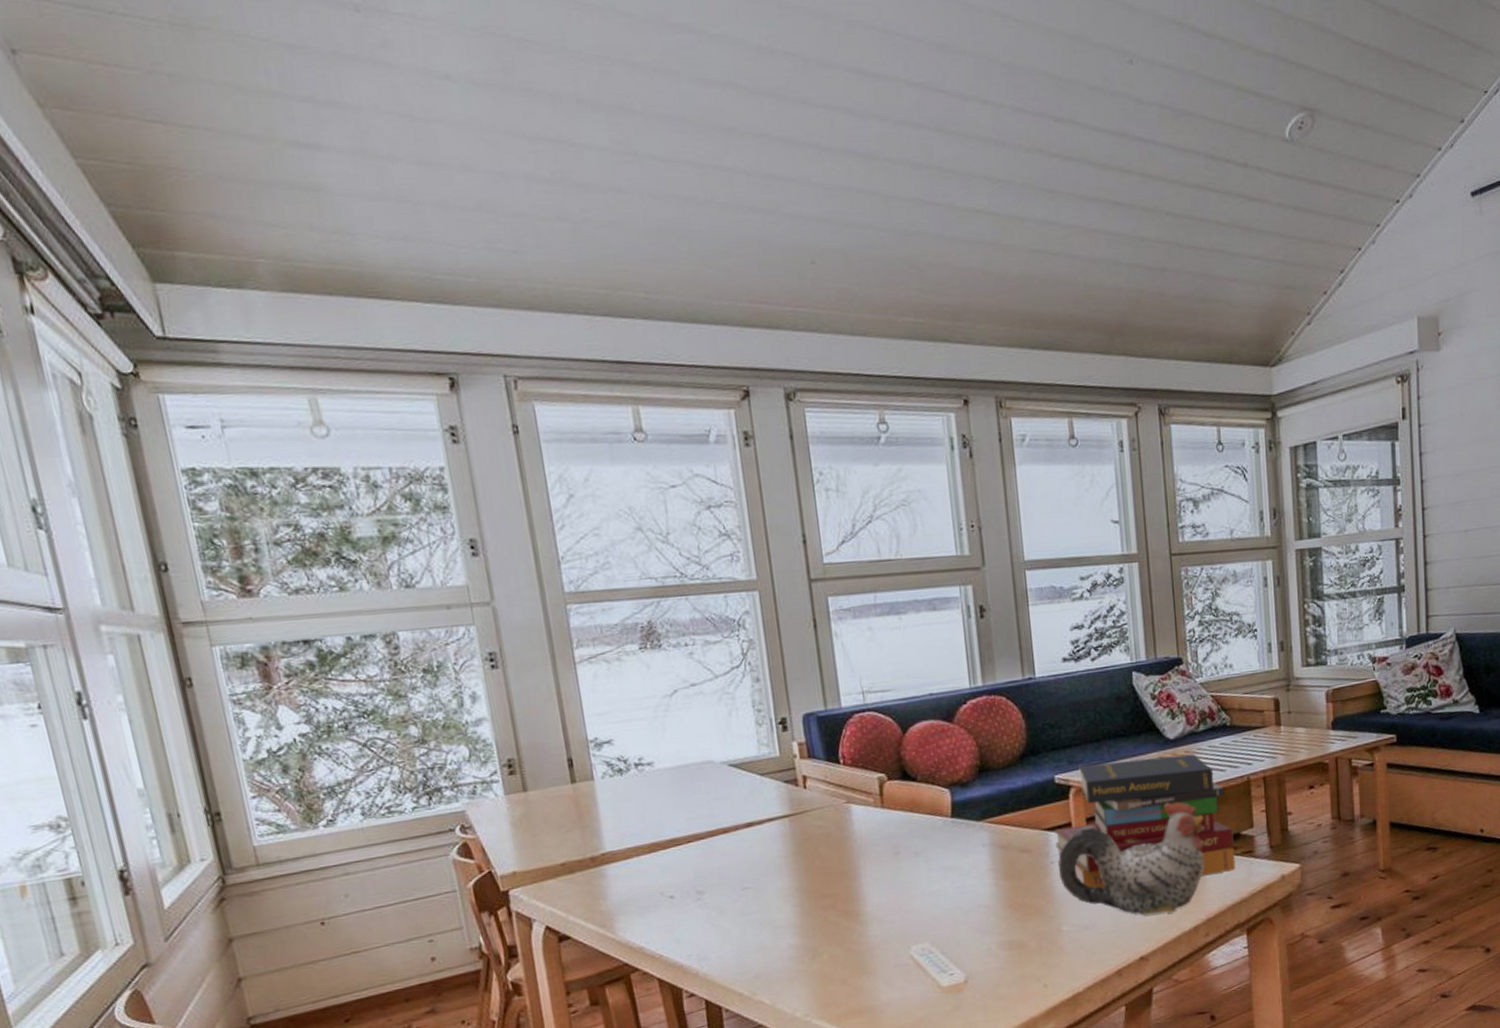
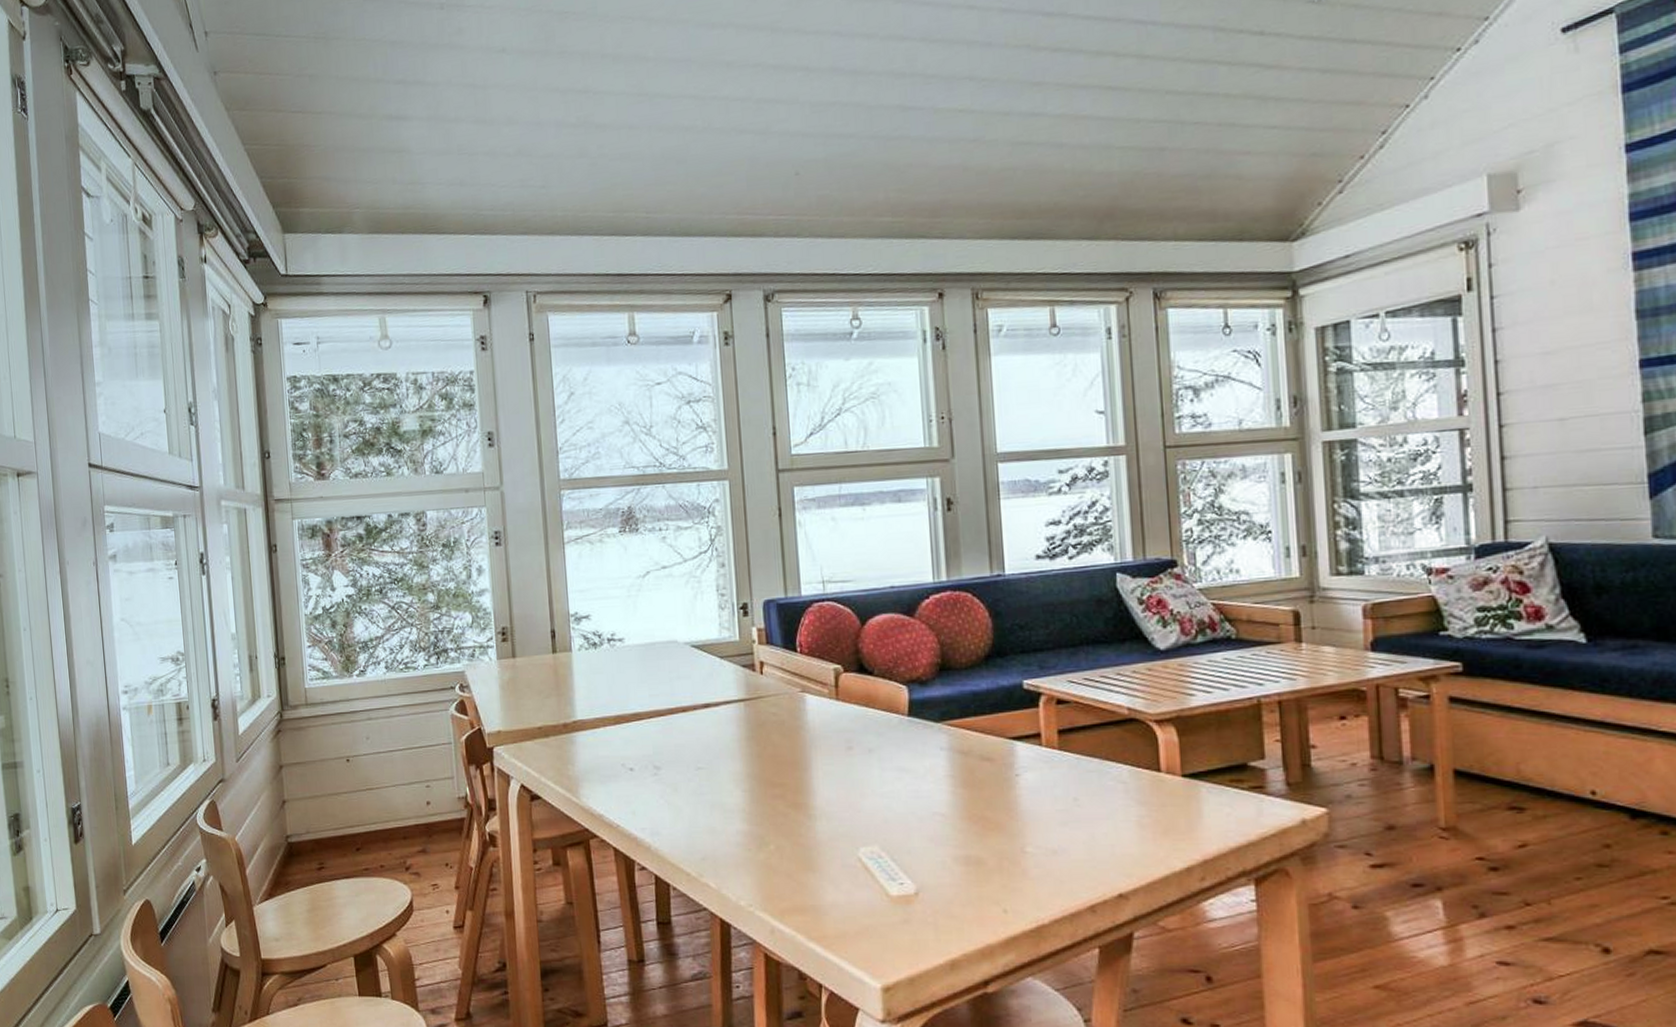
books: present [1054,754,1236,889] -> none [1021,668,1241,810]
chicken figurine: present [1058,802,1206,915] -> none [1024,721,1203,847]

